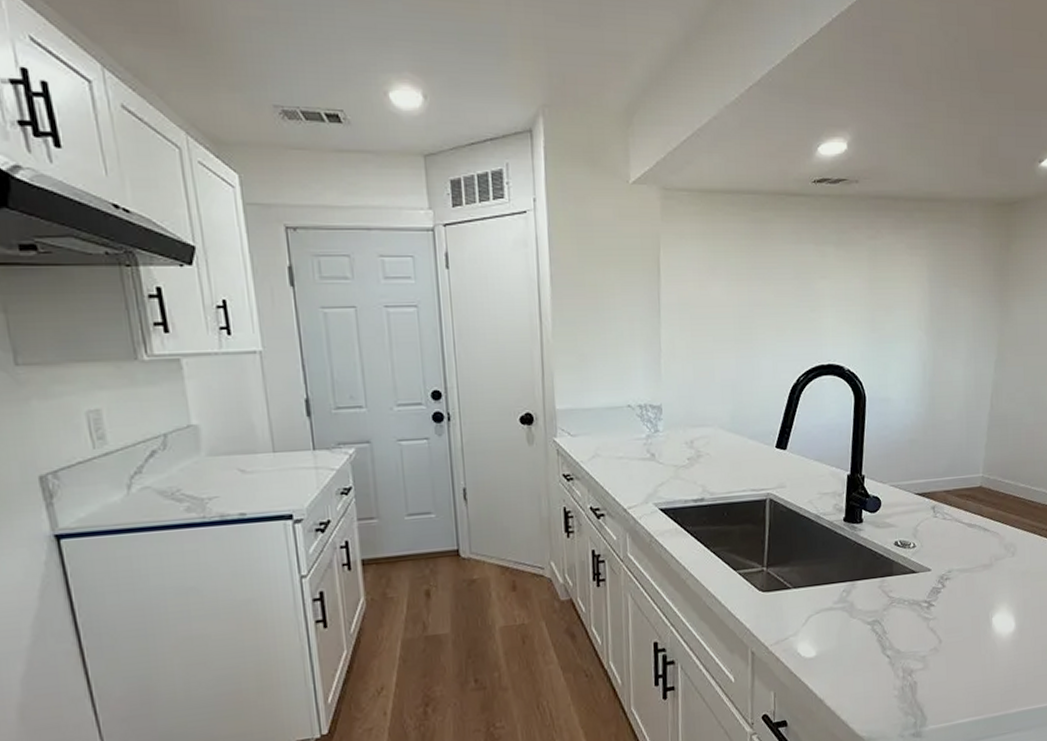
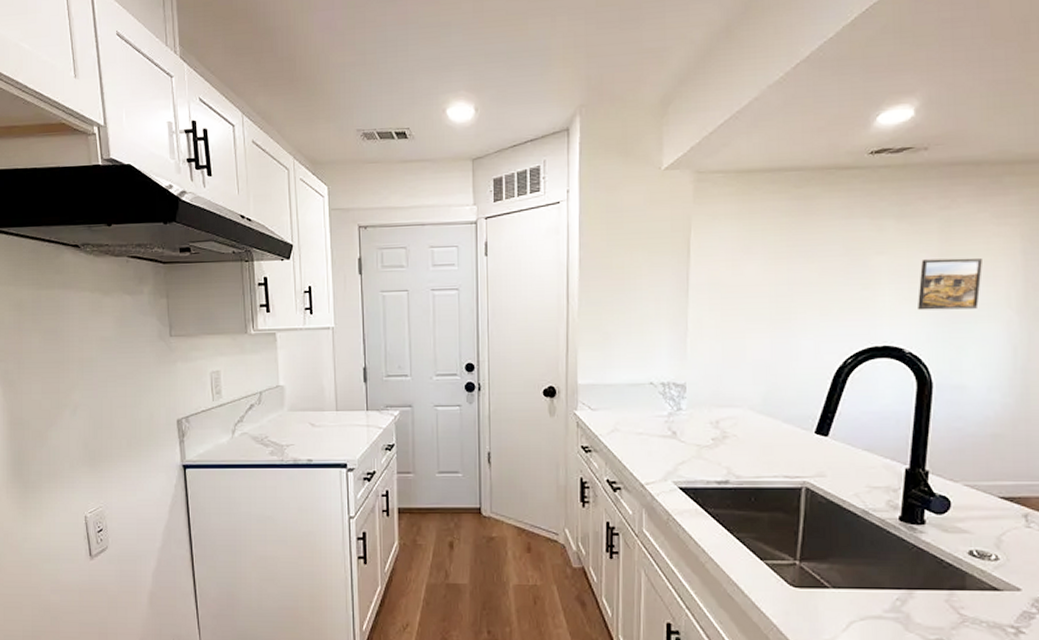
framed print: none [853,284,900,331] -> present [918,257,982,311]

